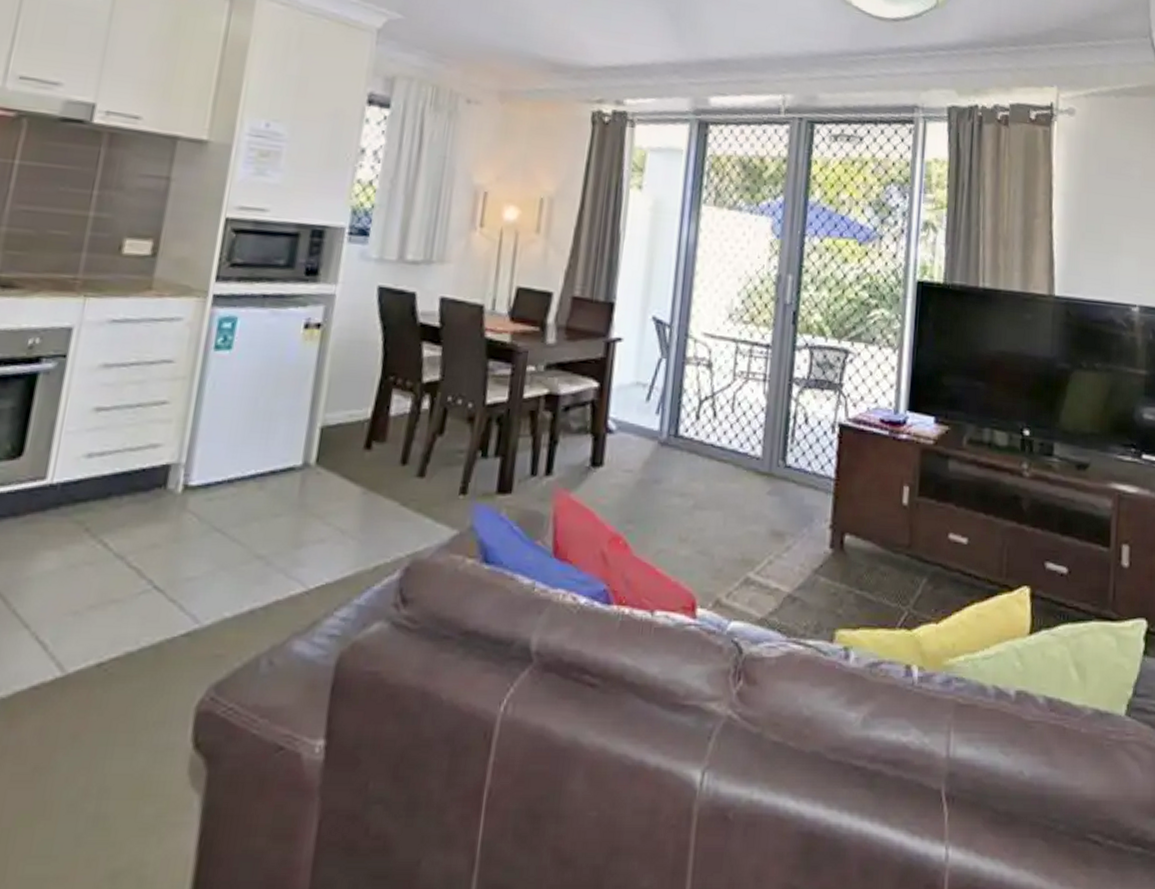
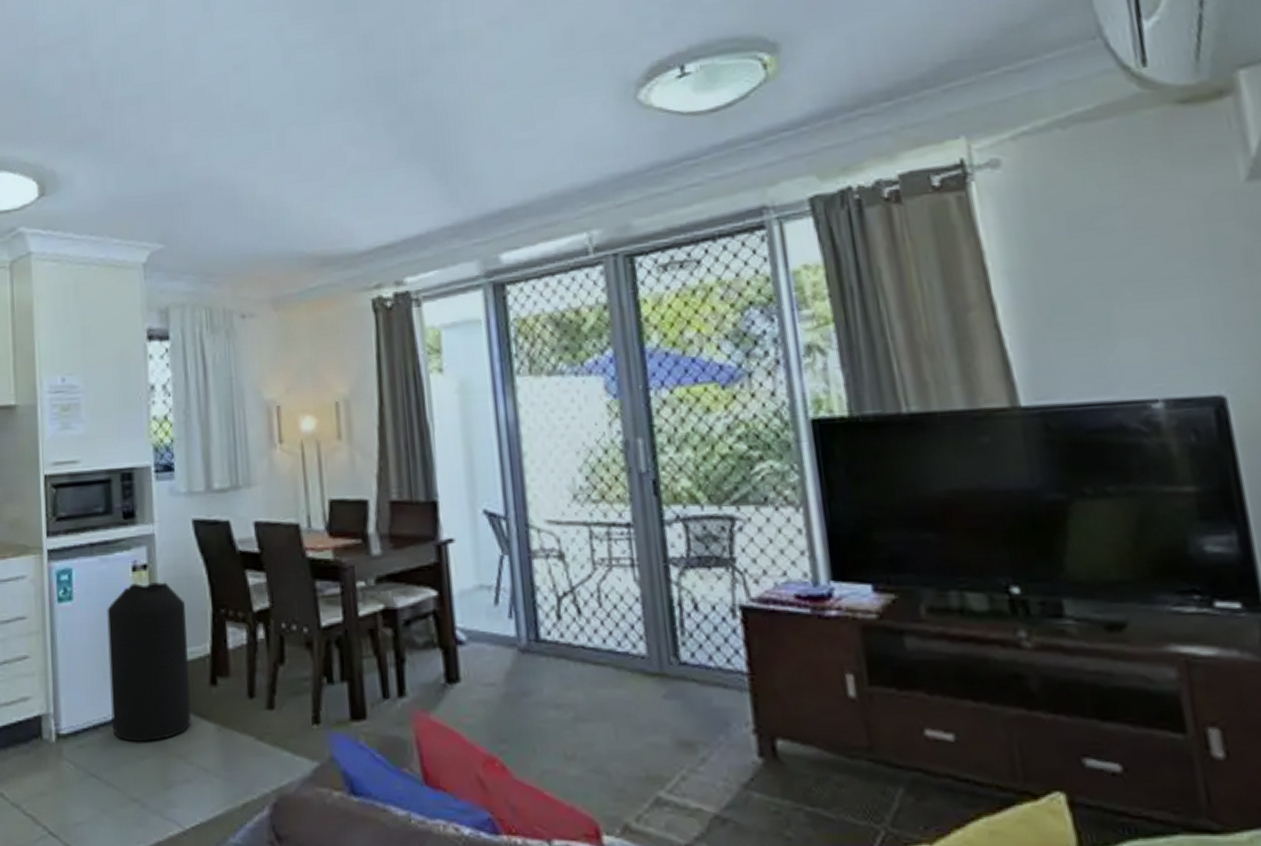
trash can: none [249,340,354,500] -> present [107,582,191,742]

